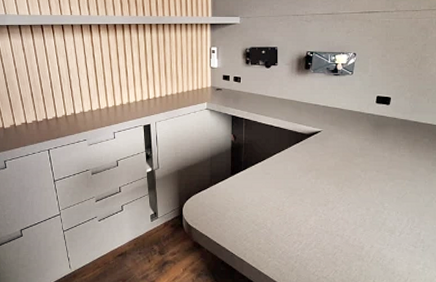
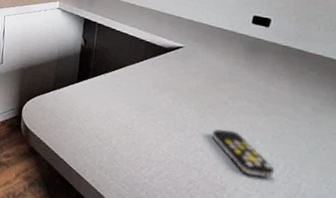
remote control: none [349,198,401,233] -> present [211,129,275,178]

